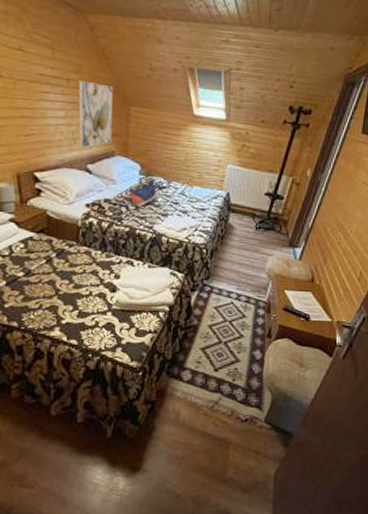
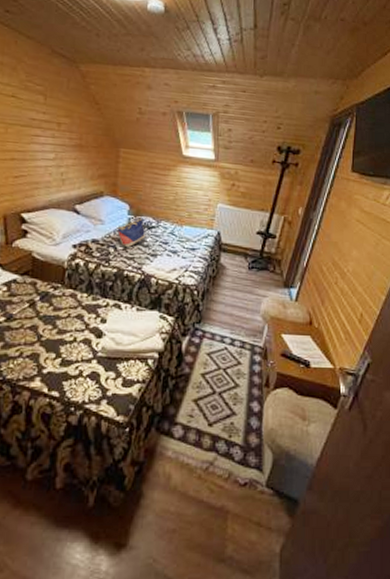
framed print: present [78,80,113,148] -> none [68,123,103,189]

